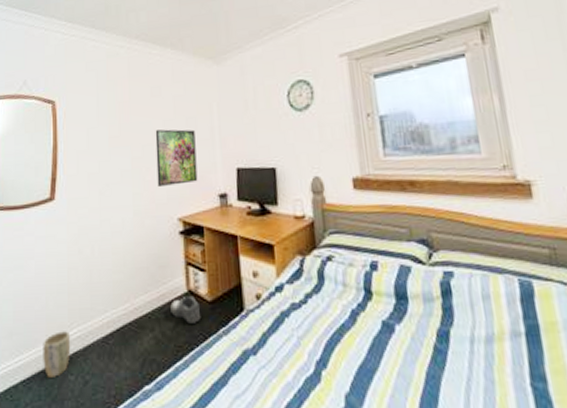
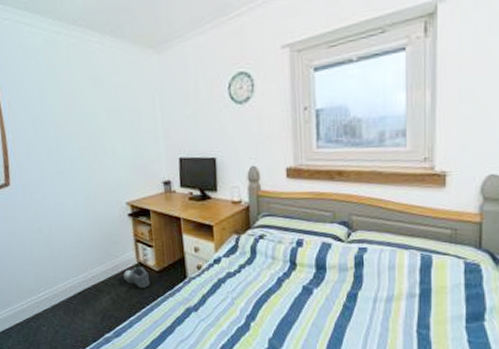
plant pot: present [43,331,71,377] -> none [16,294,41,328]
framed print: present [155,129,198,186] -> none [99,120,143,174]

